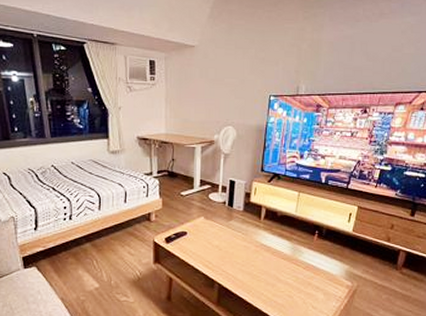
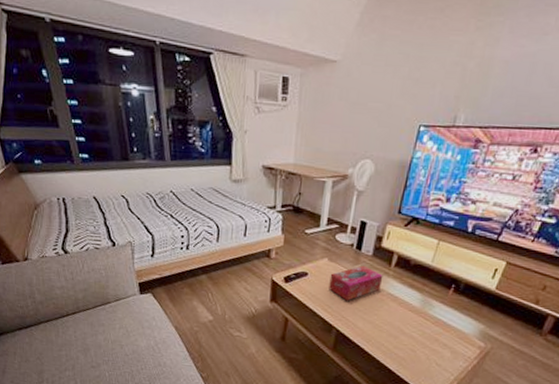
tissue box: none [207,220,255,256] -> present [329,265,384,301]

